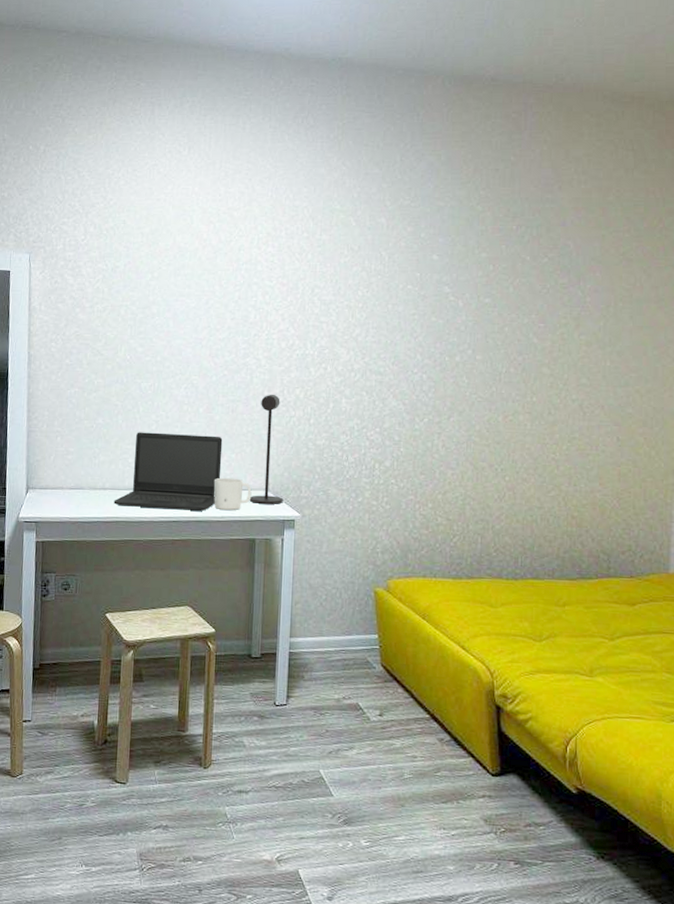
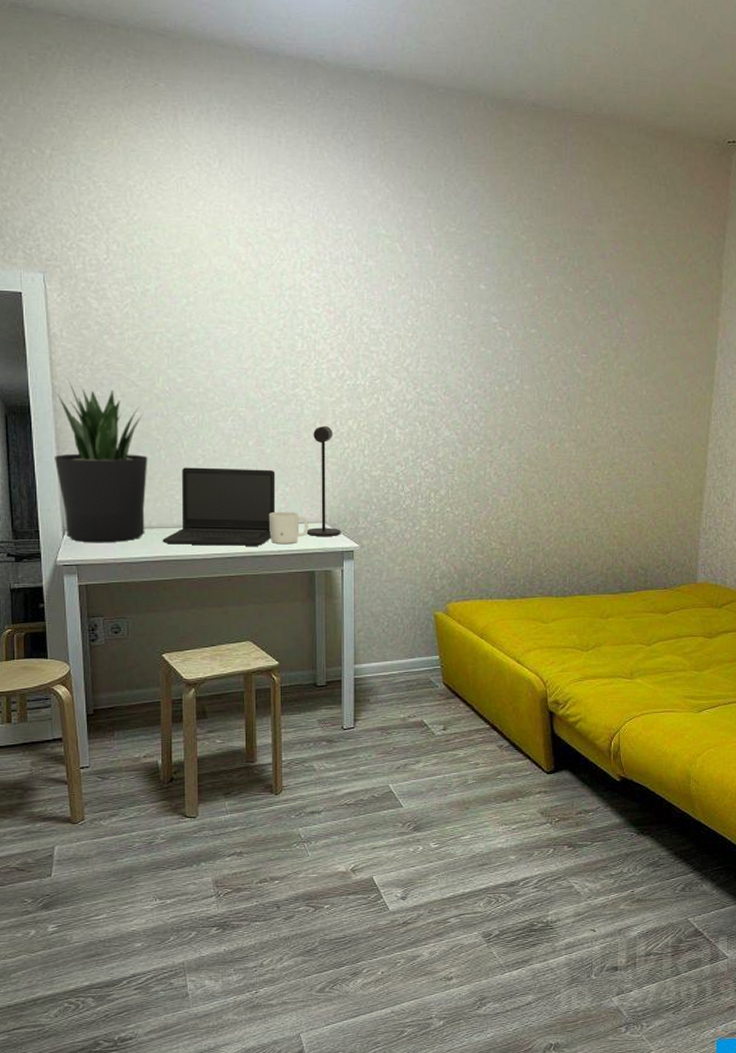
planter: none [25,347,107,502] -> present [55,378,148,542]

